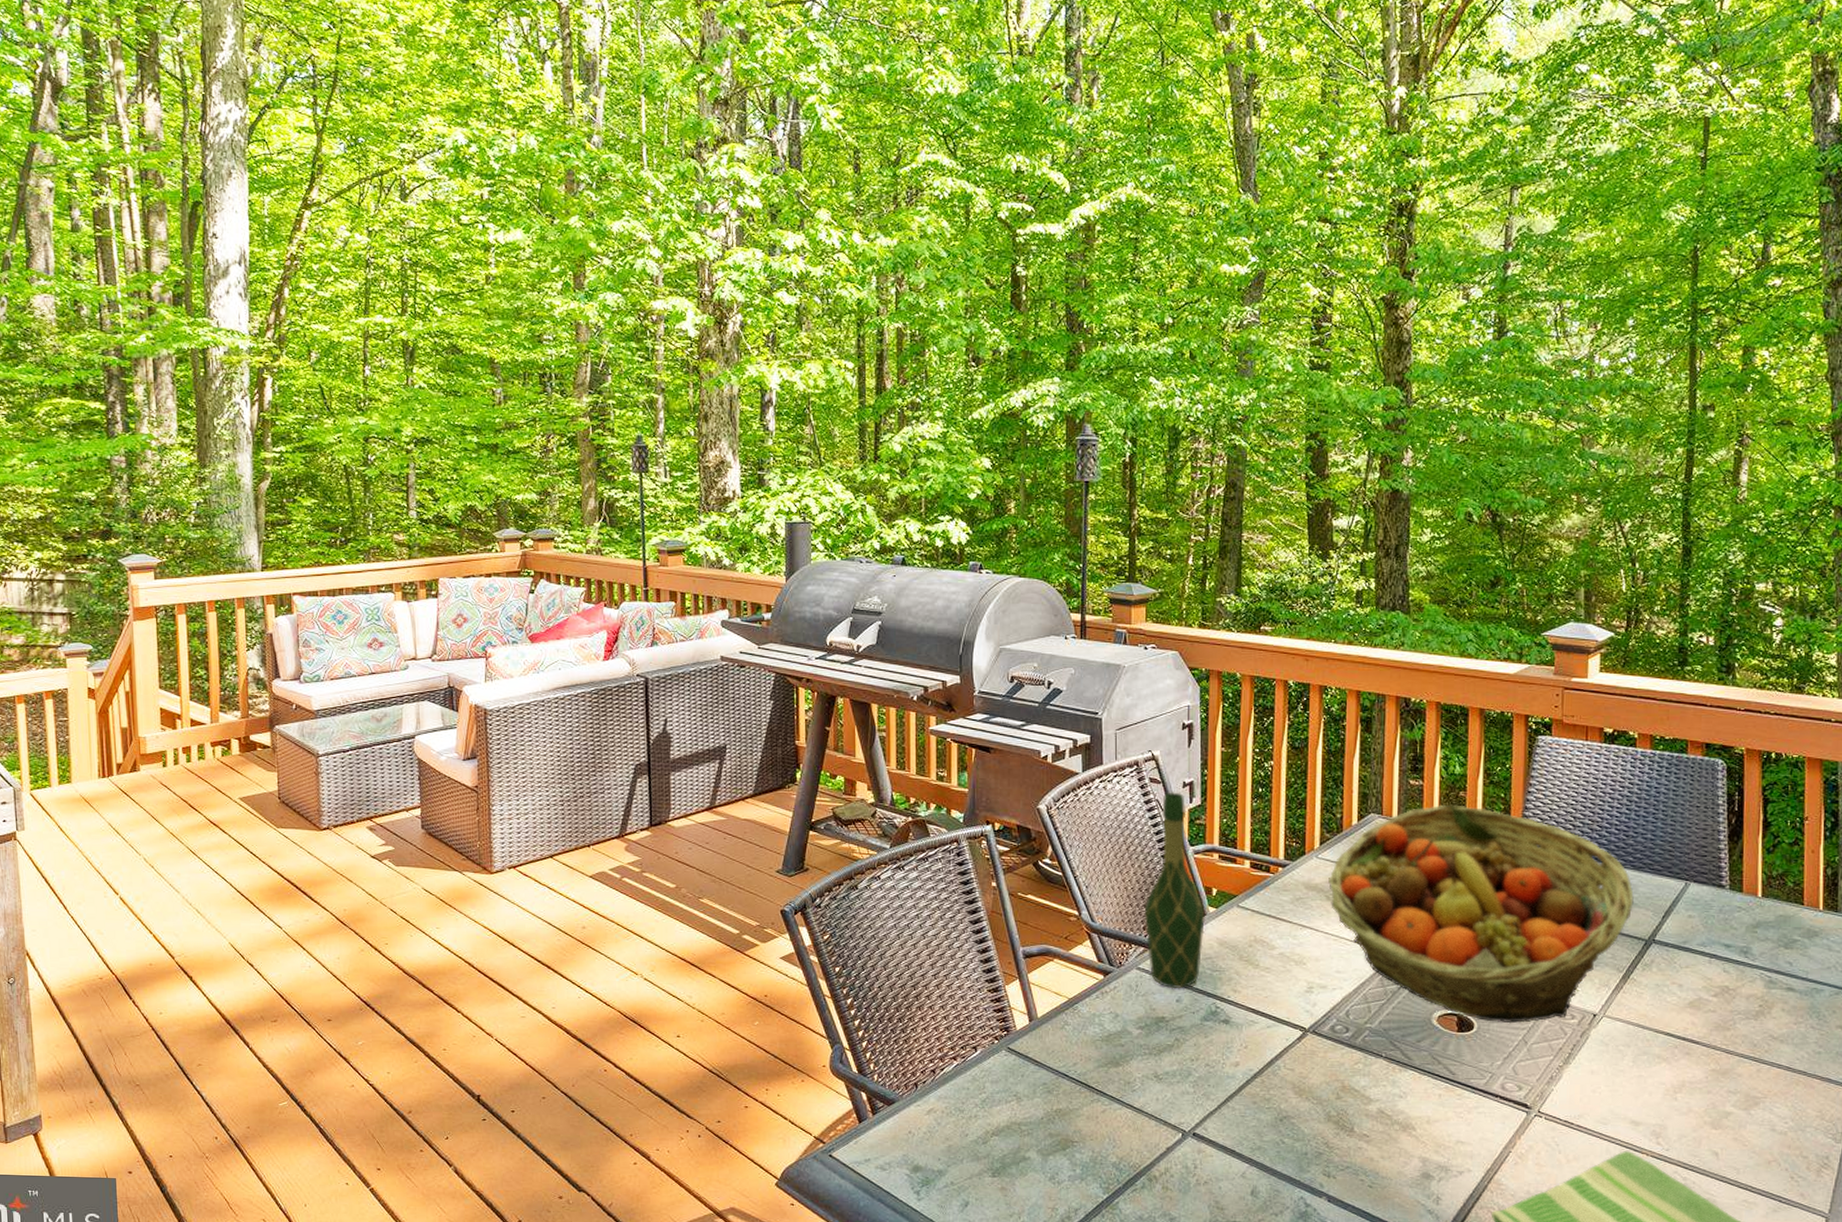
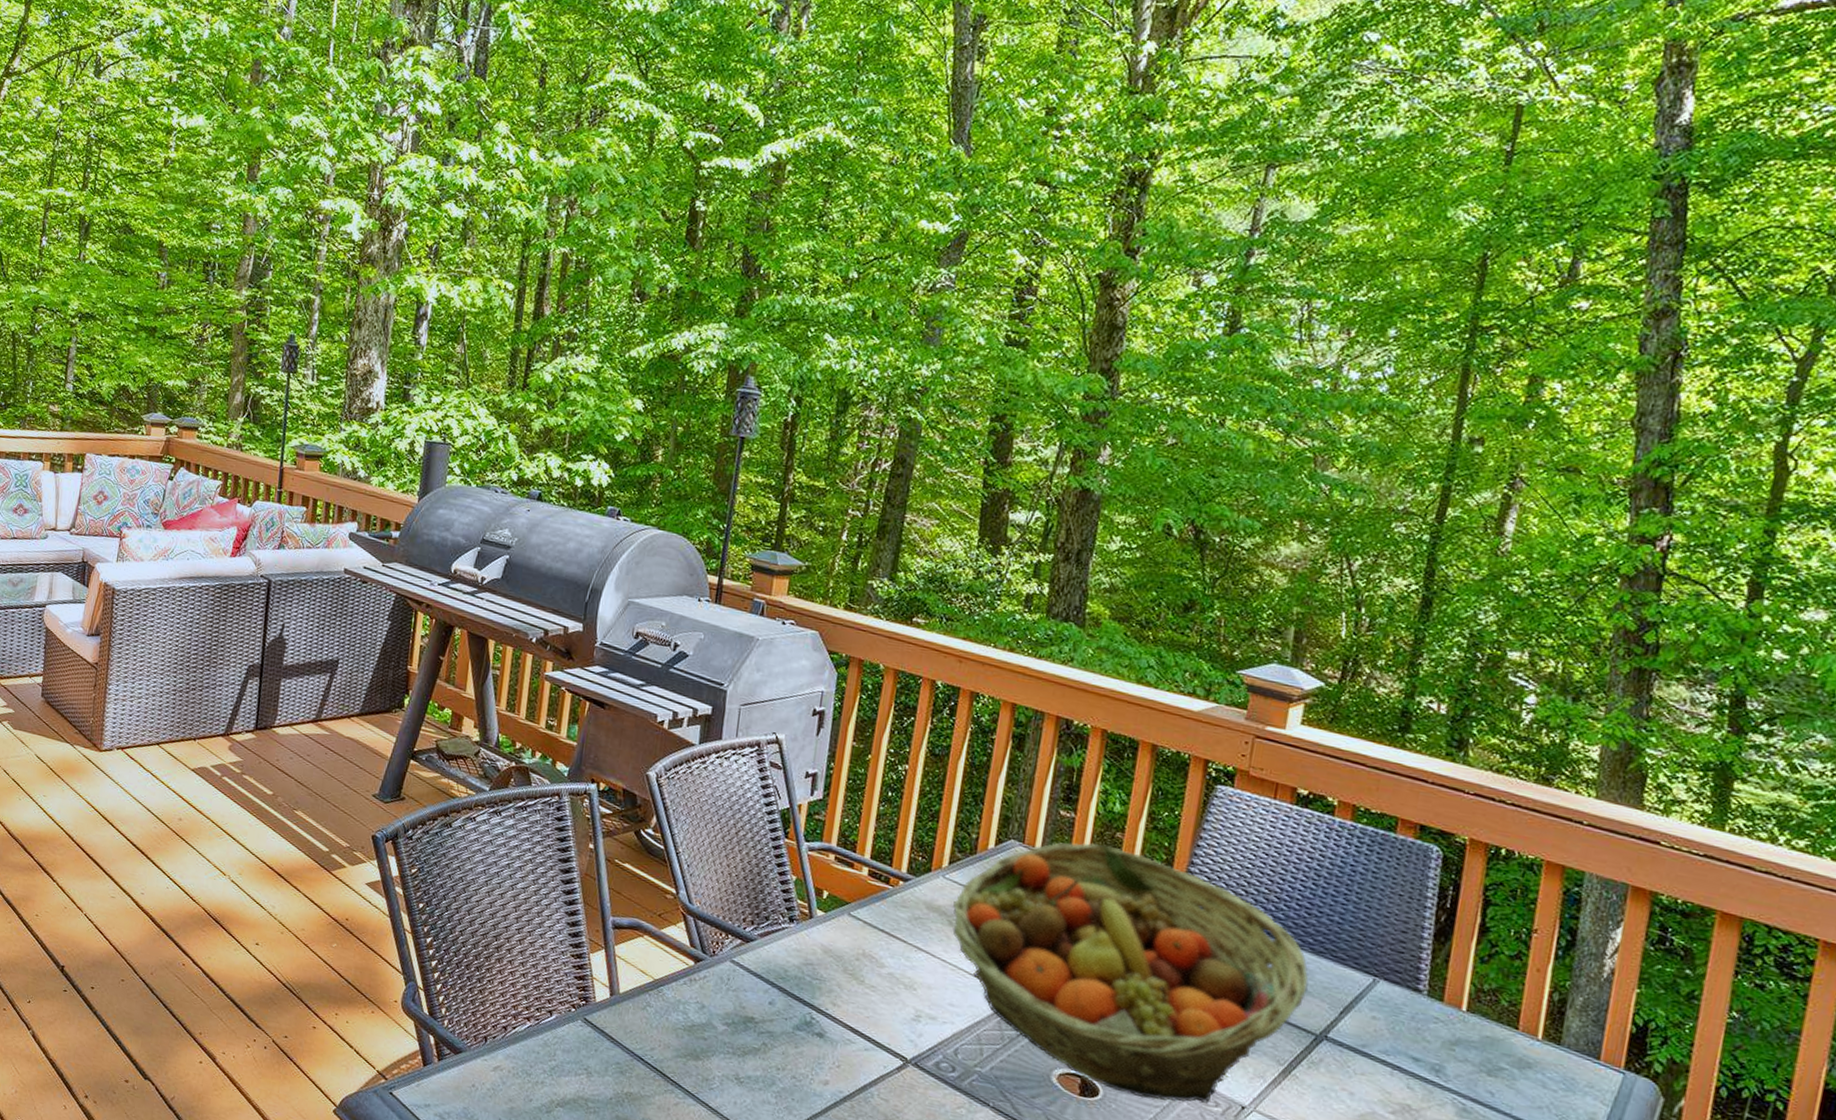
wine bottle: present [1144,792,1205,989] -> none [744,780,813,991]

